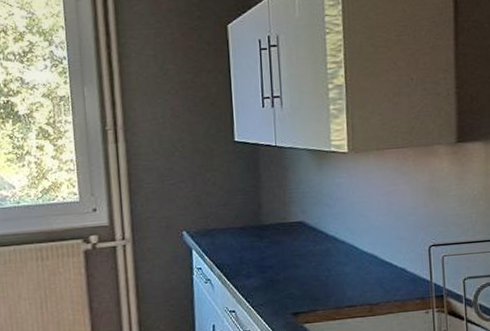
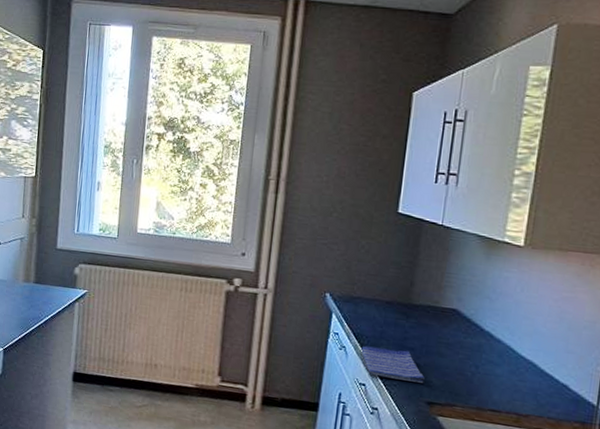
dish towel: none [225,269,287,301] -> present [361,345,425,383]

